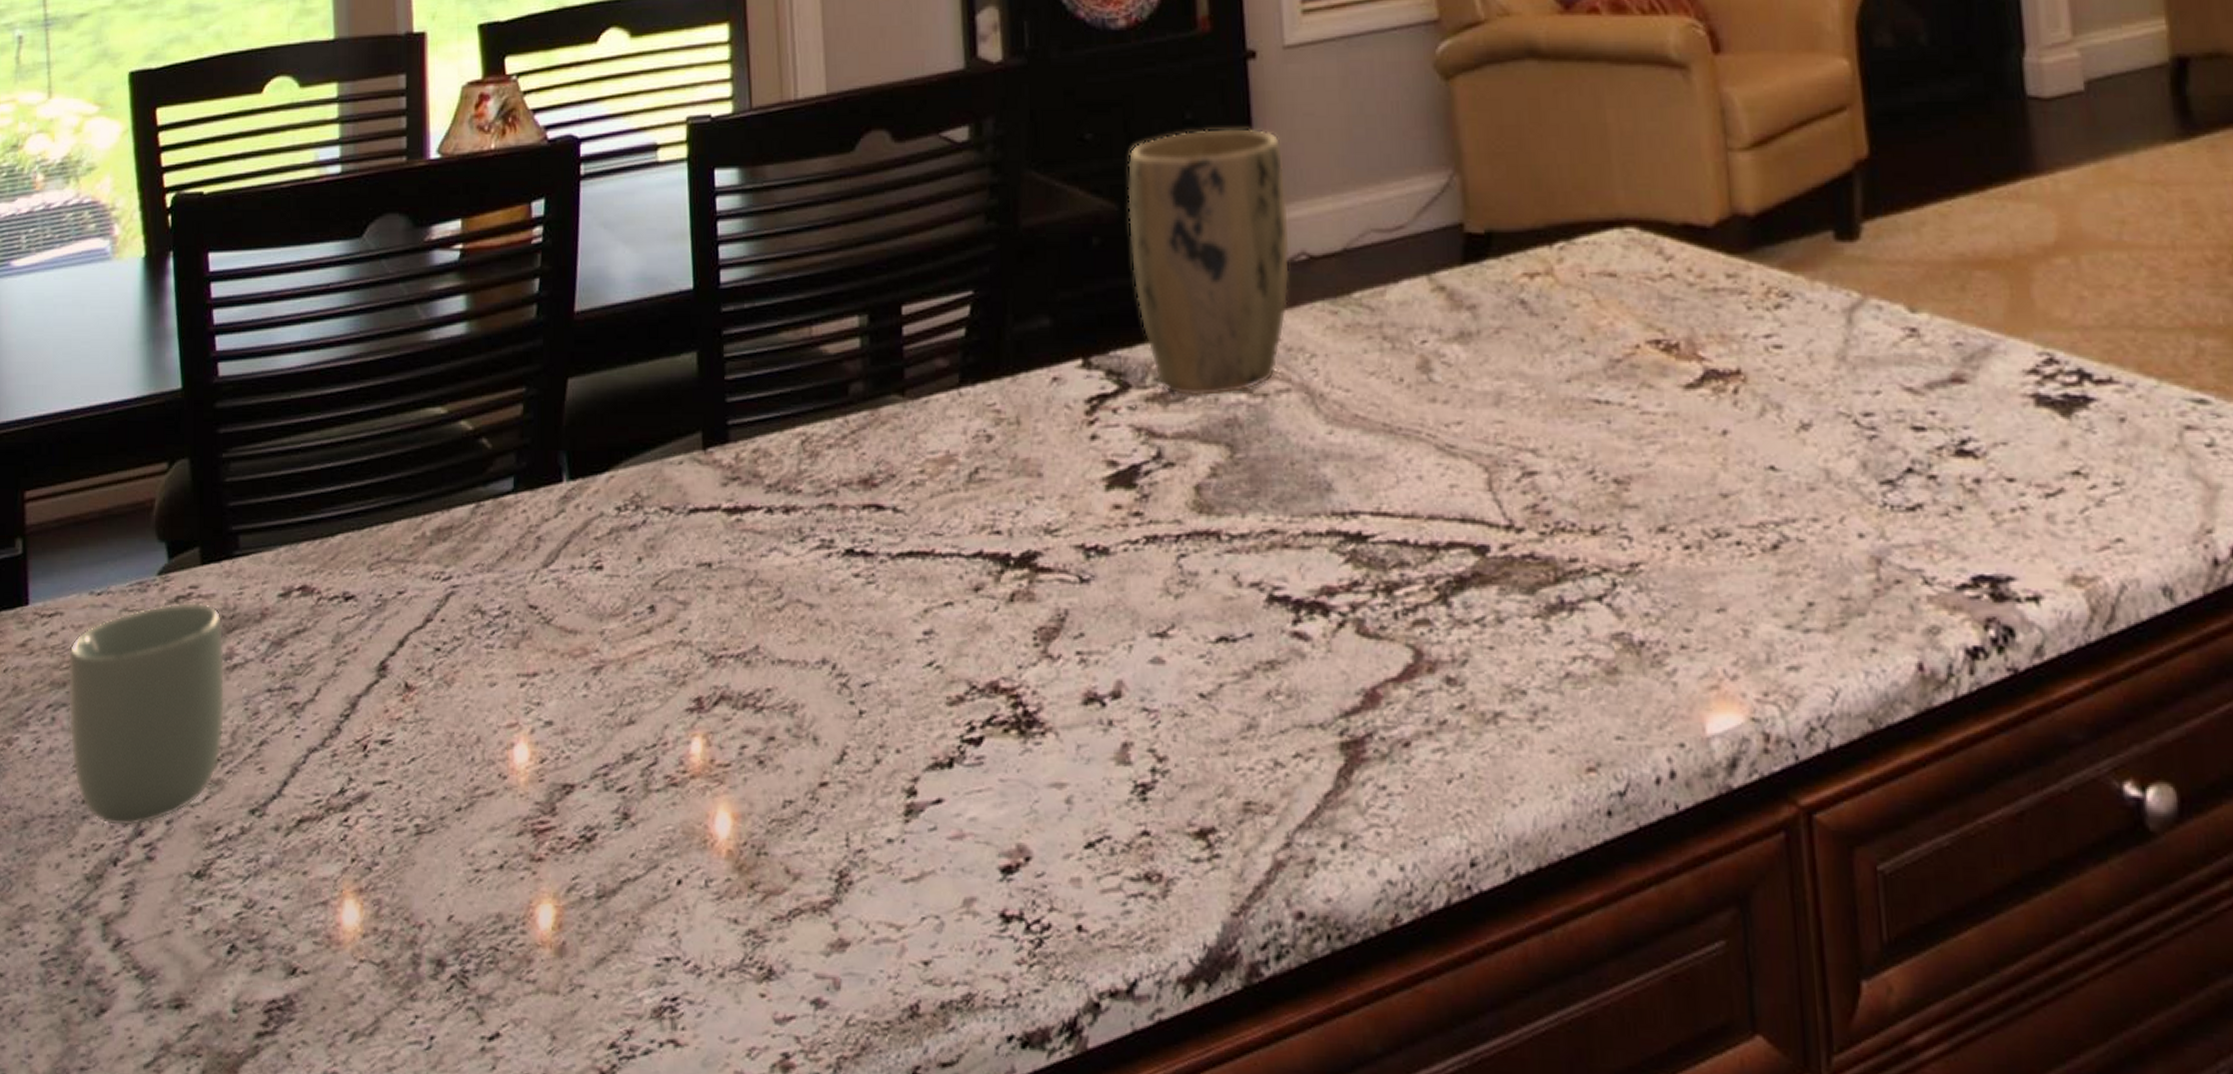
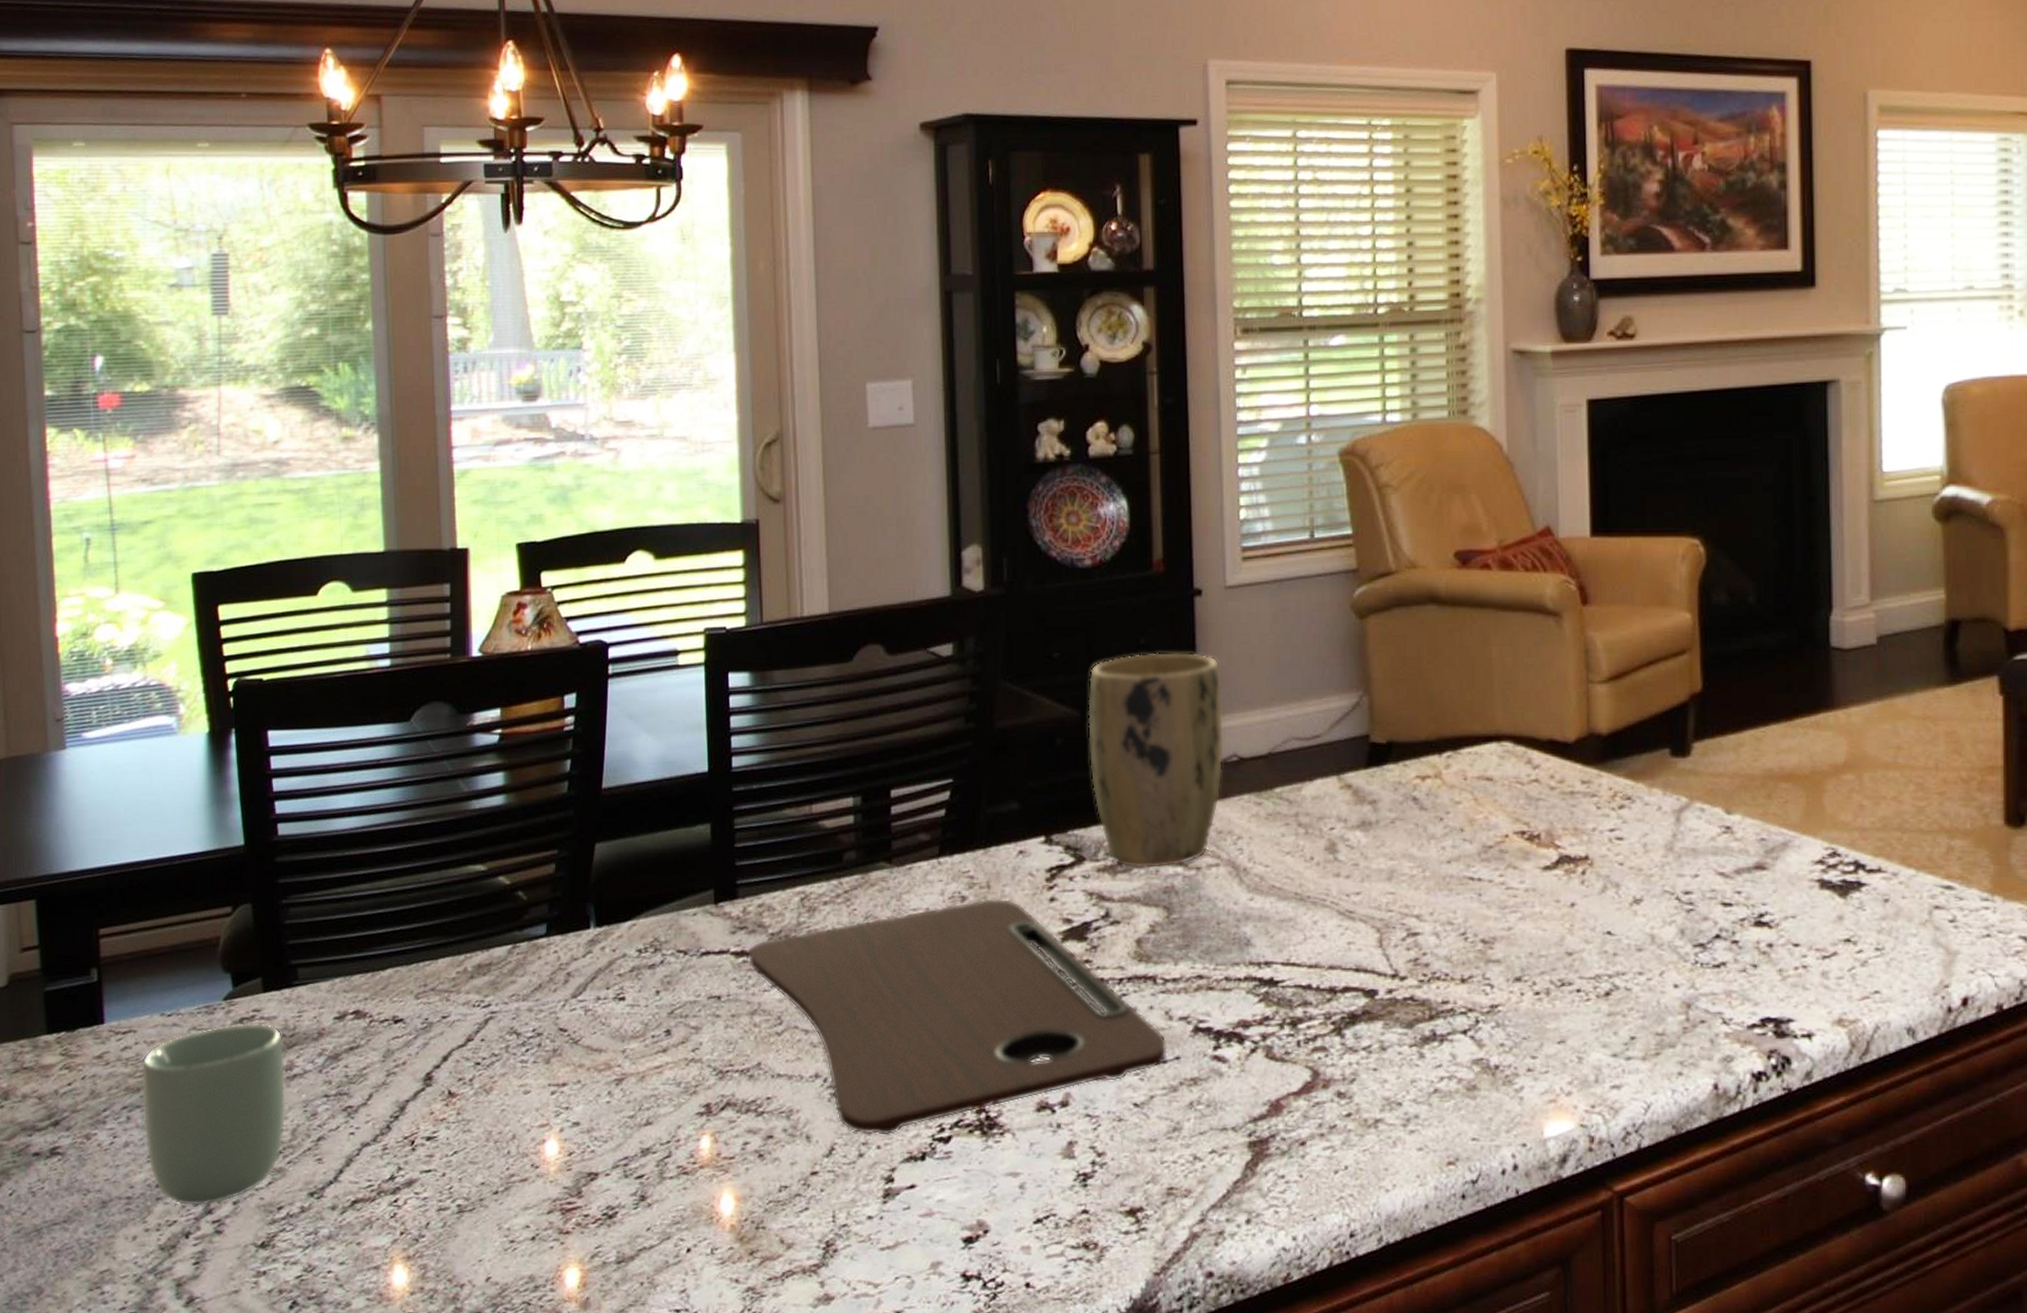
cutting board: none [741,436,1238,736] -> present [747,897,1167,1136]

